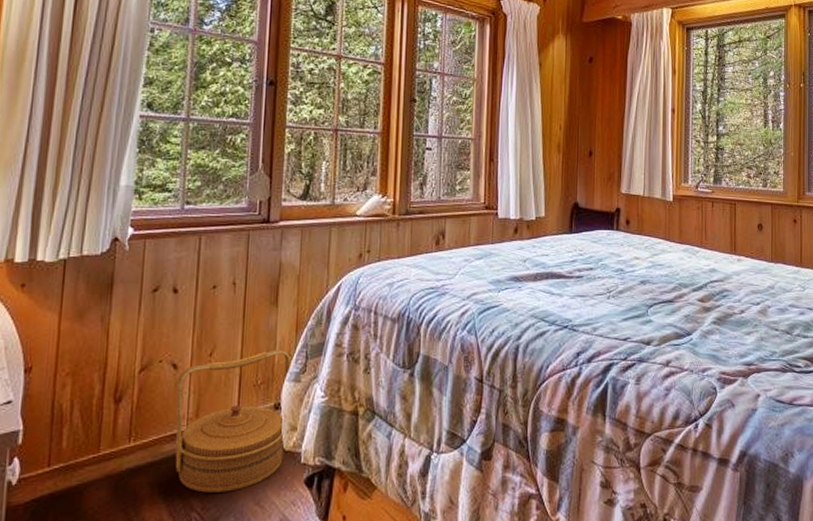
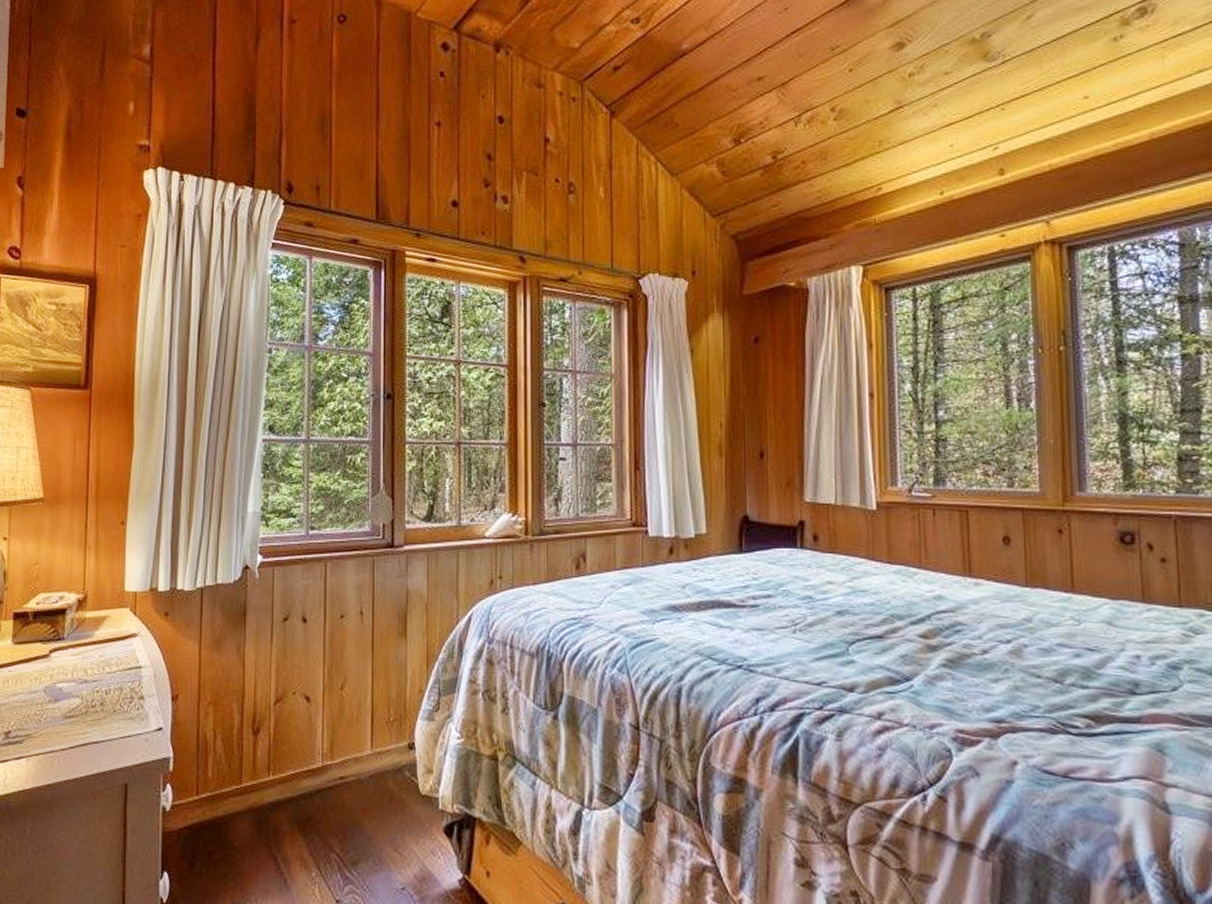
woven basket: present [175,349,291,493] -> none [310,684,423,835]

